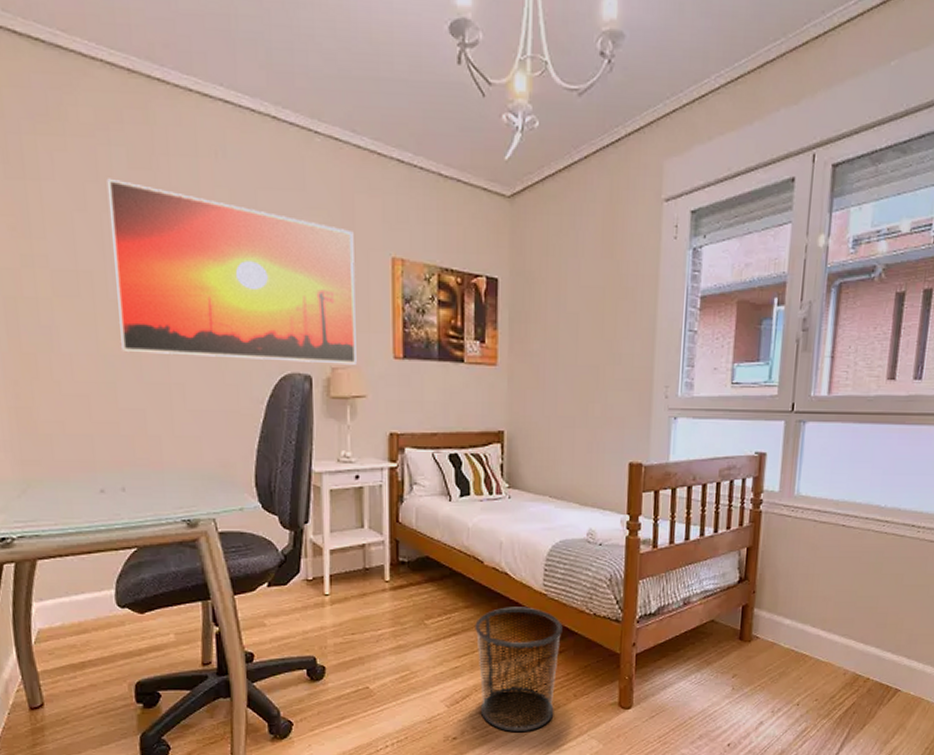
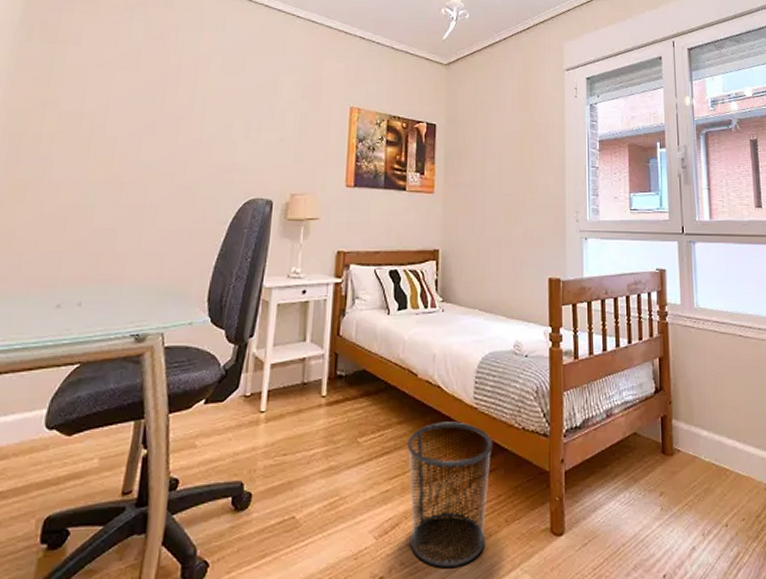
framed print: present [106,178,356,365] -> none [107,44,321,192]

